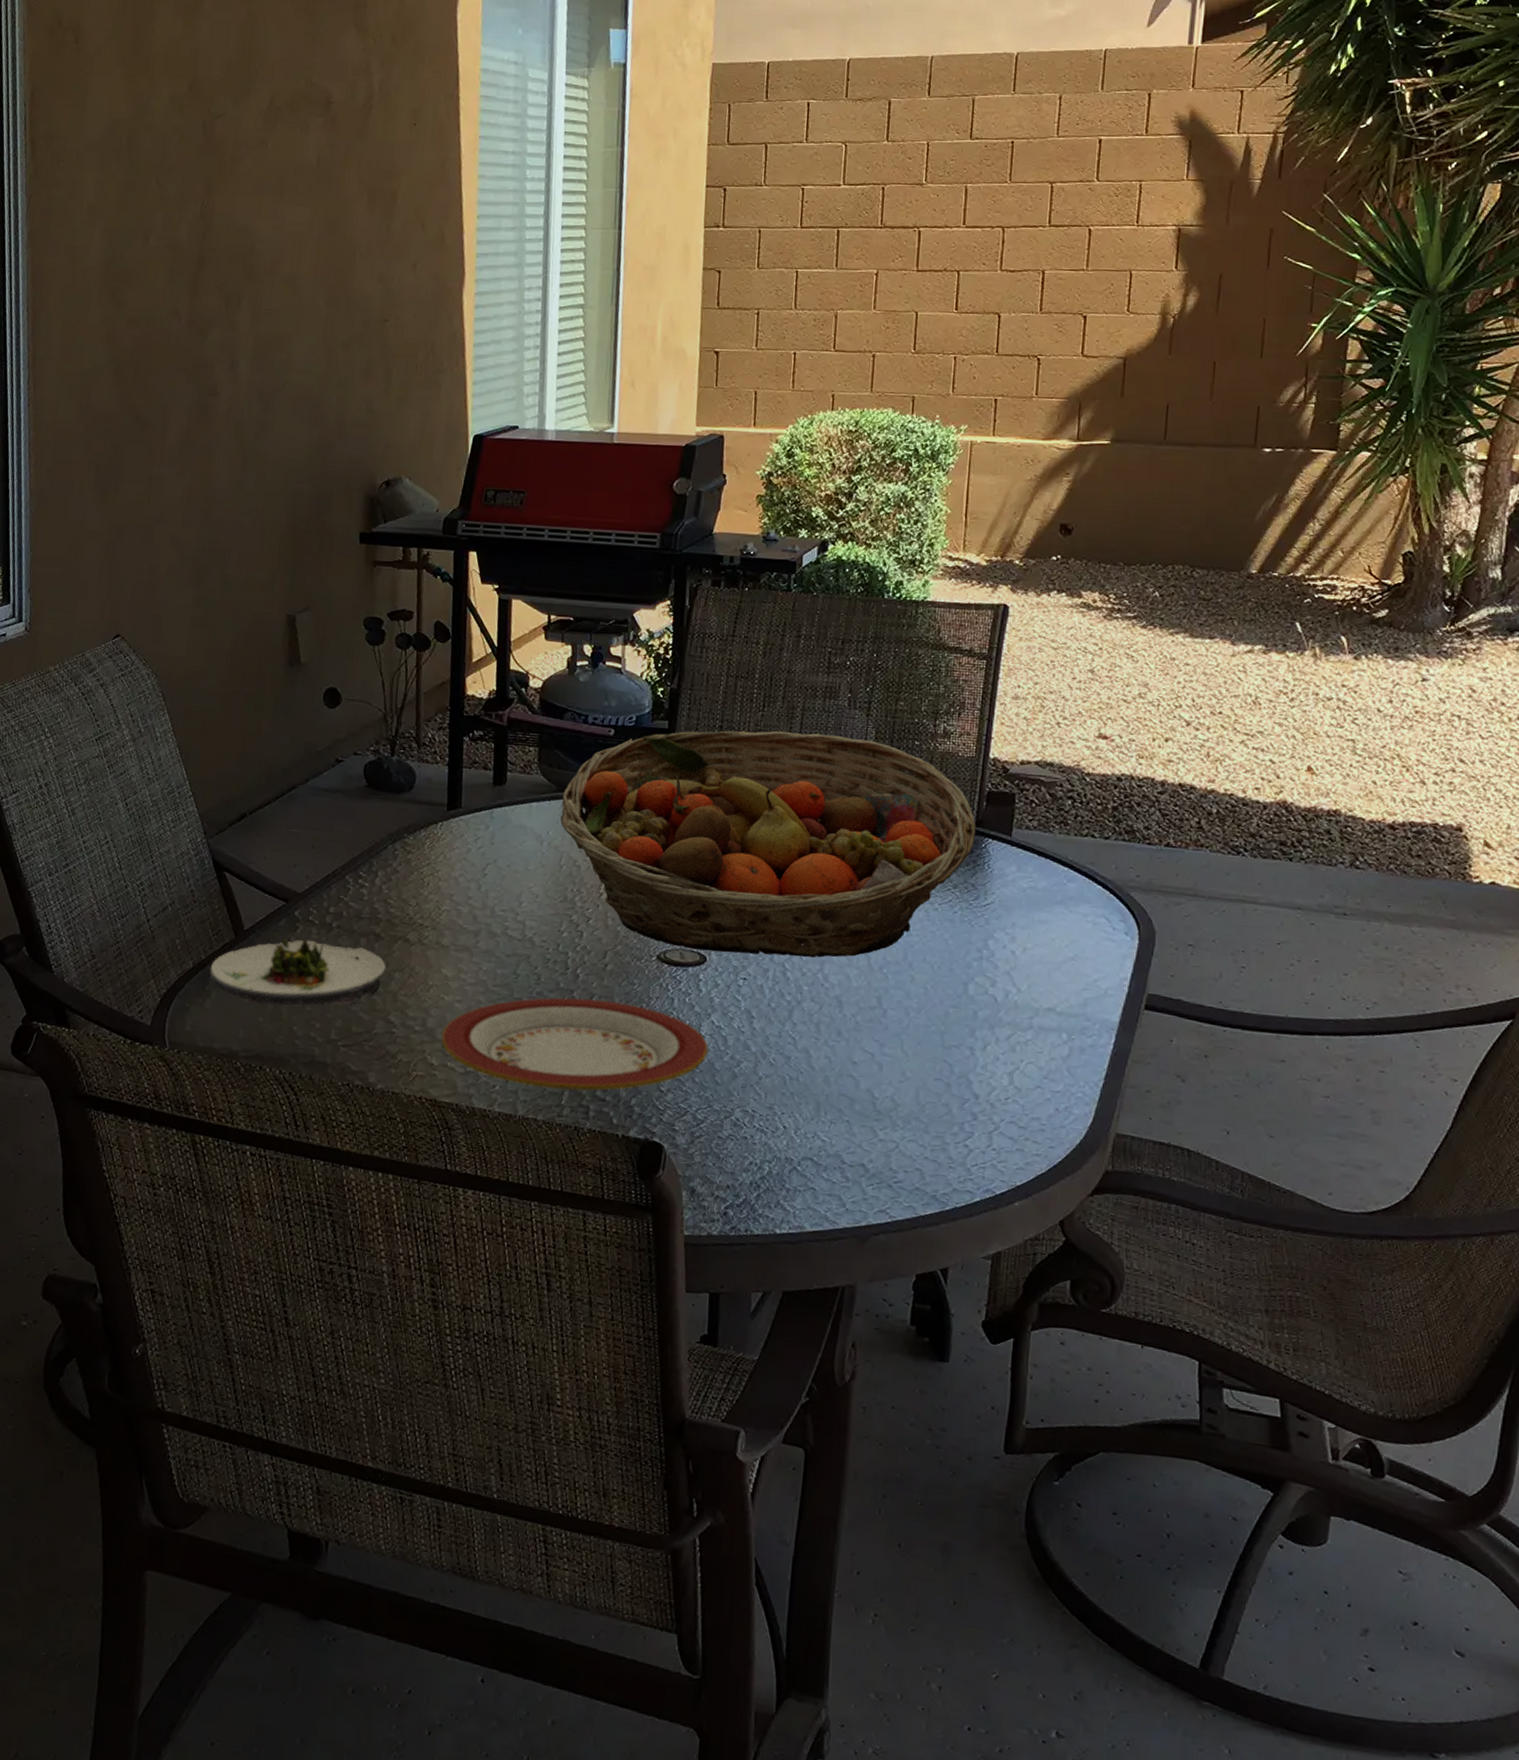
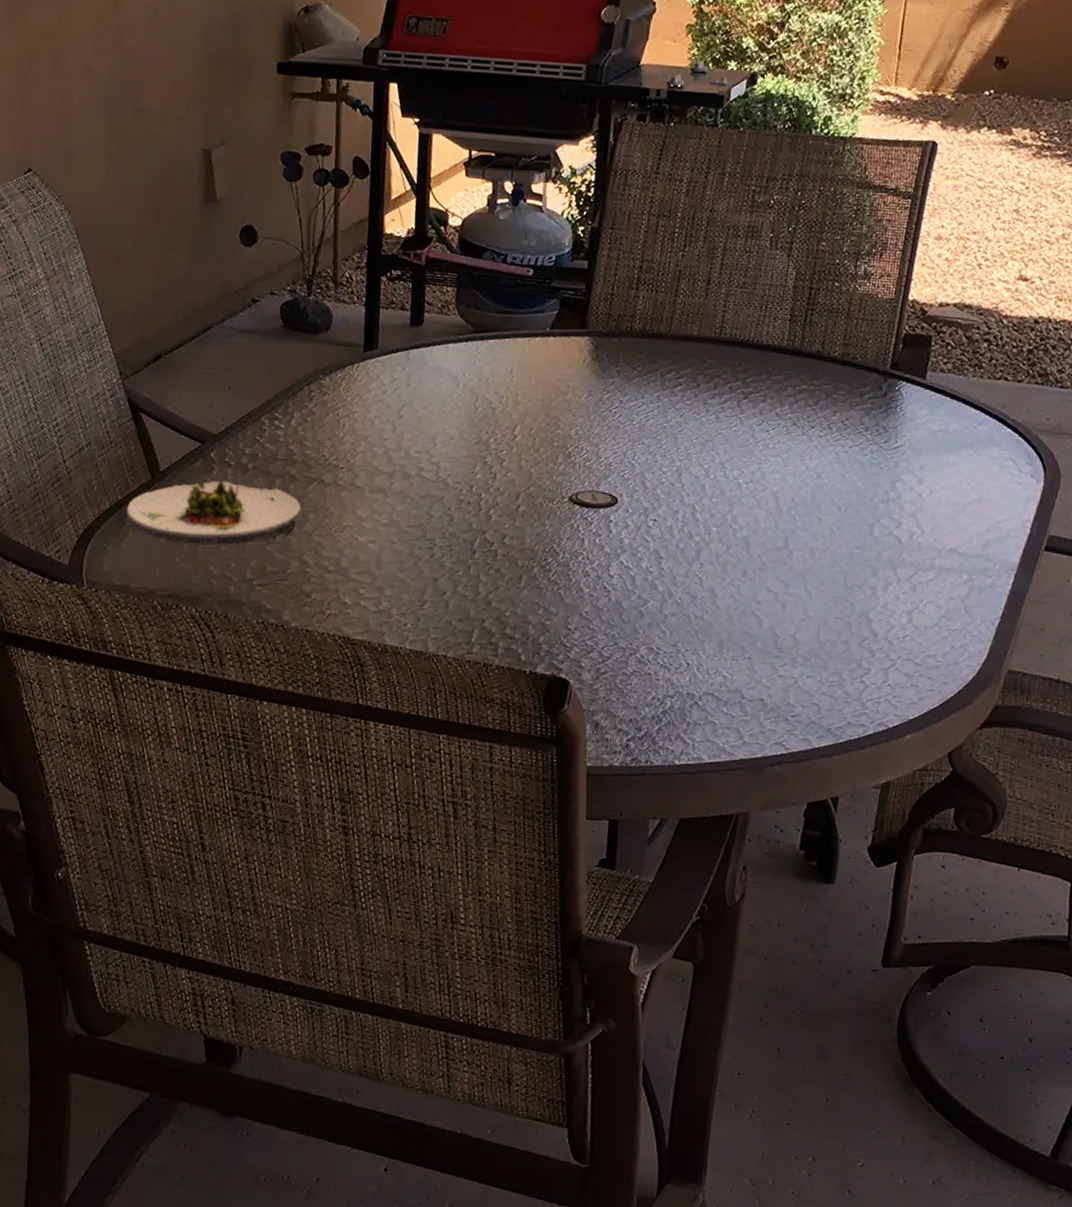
plate: present [441,997,709,1092] -> none [354,538,617,630]
fruit basket: present [560,730,977,958] -> none [476,271,891,500]

